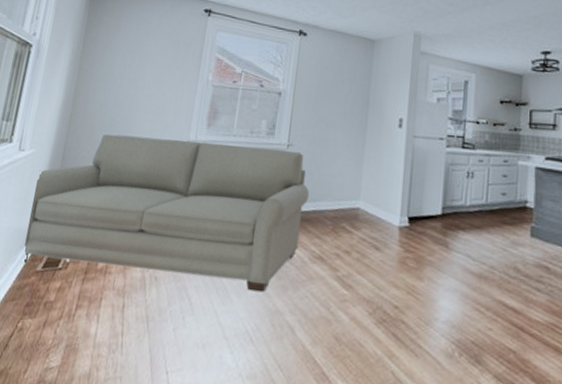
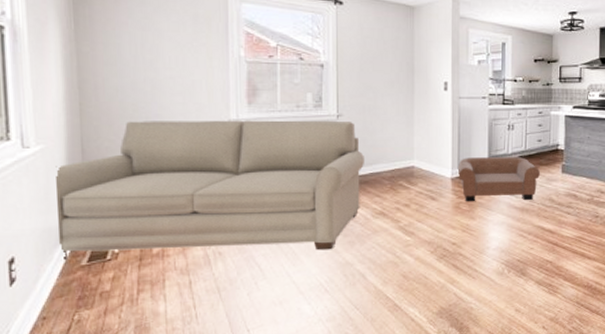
dog bed: none [406,204,504,266] -> present [457,157,541,201]

